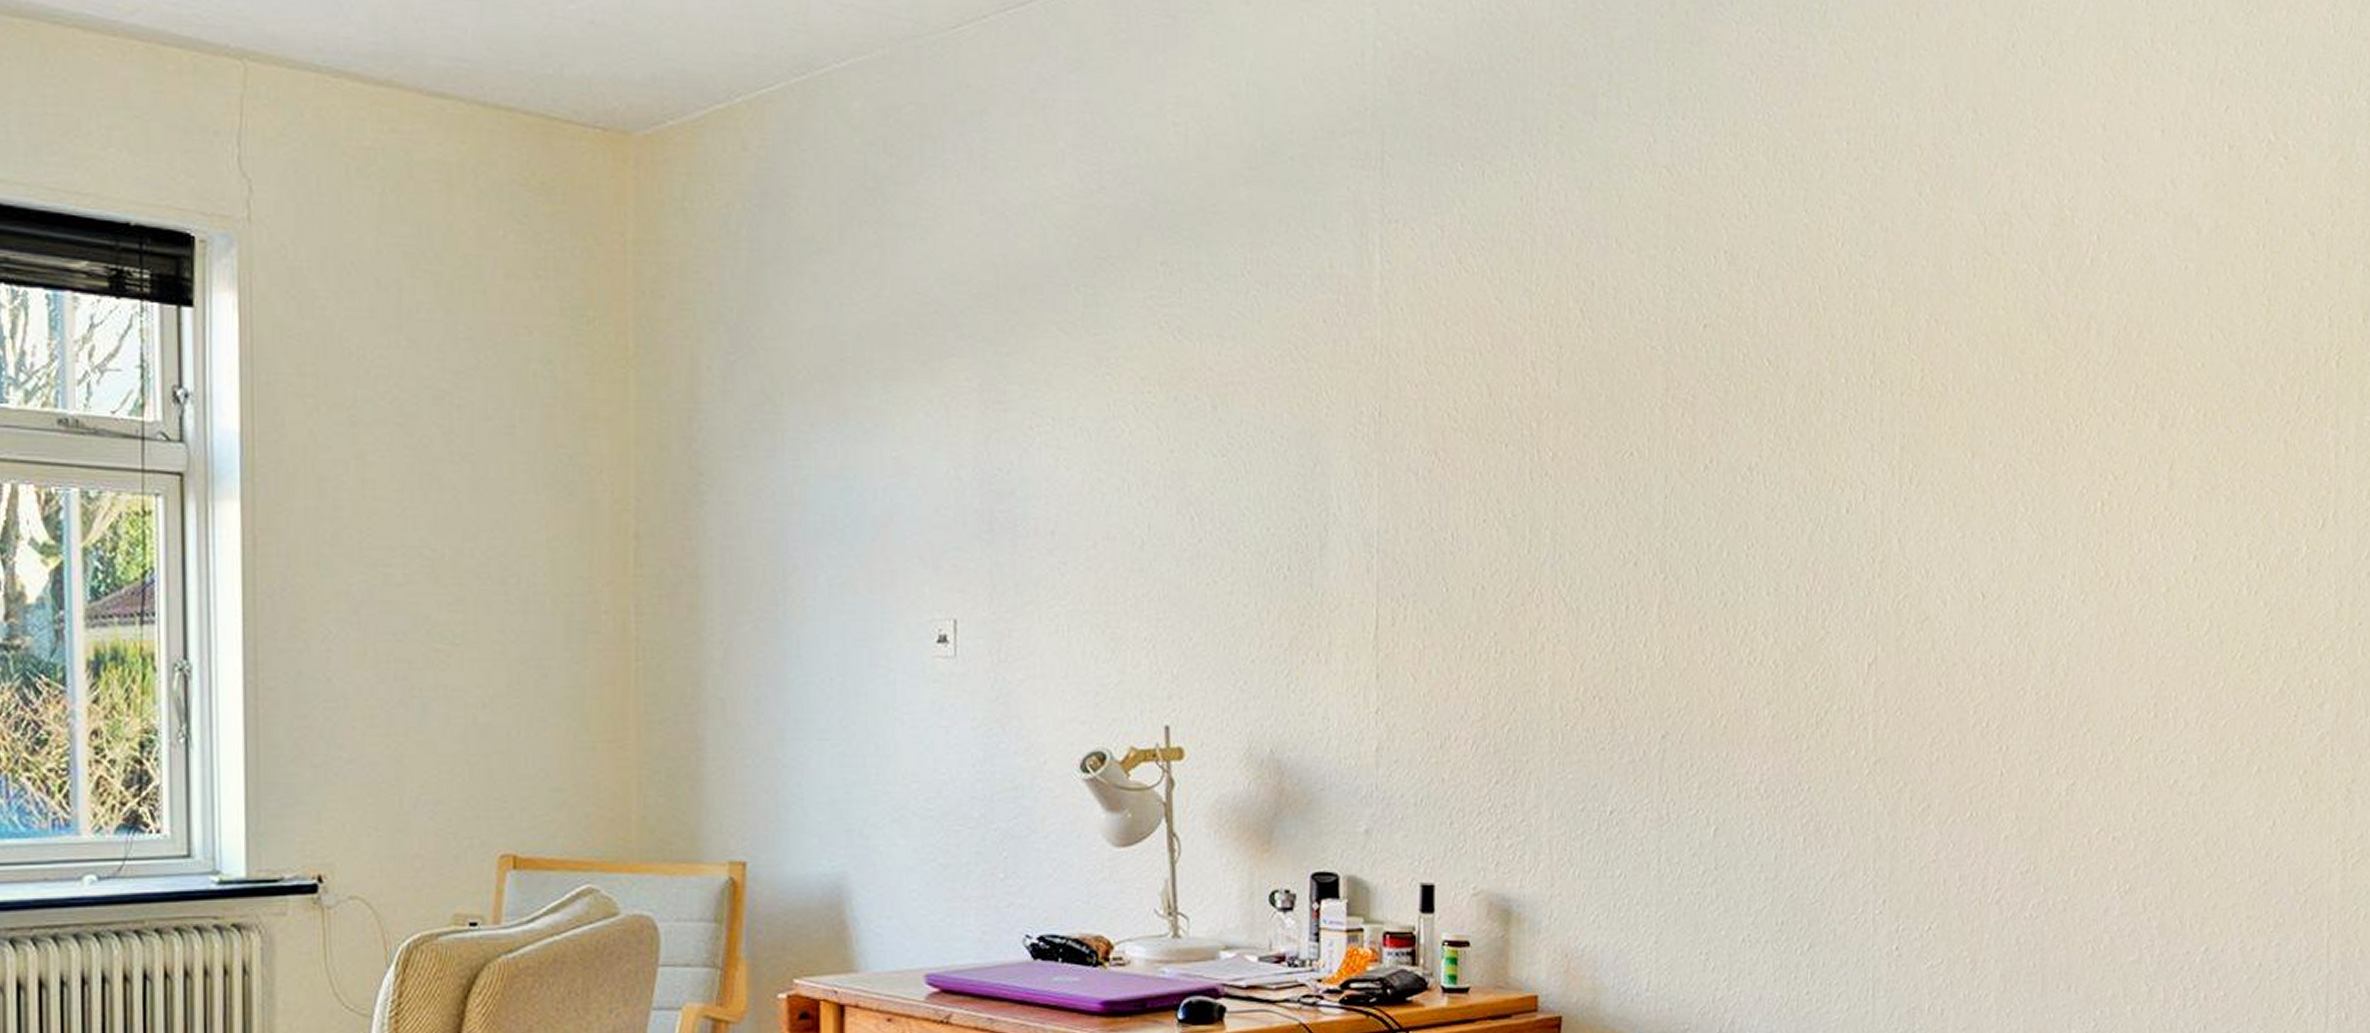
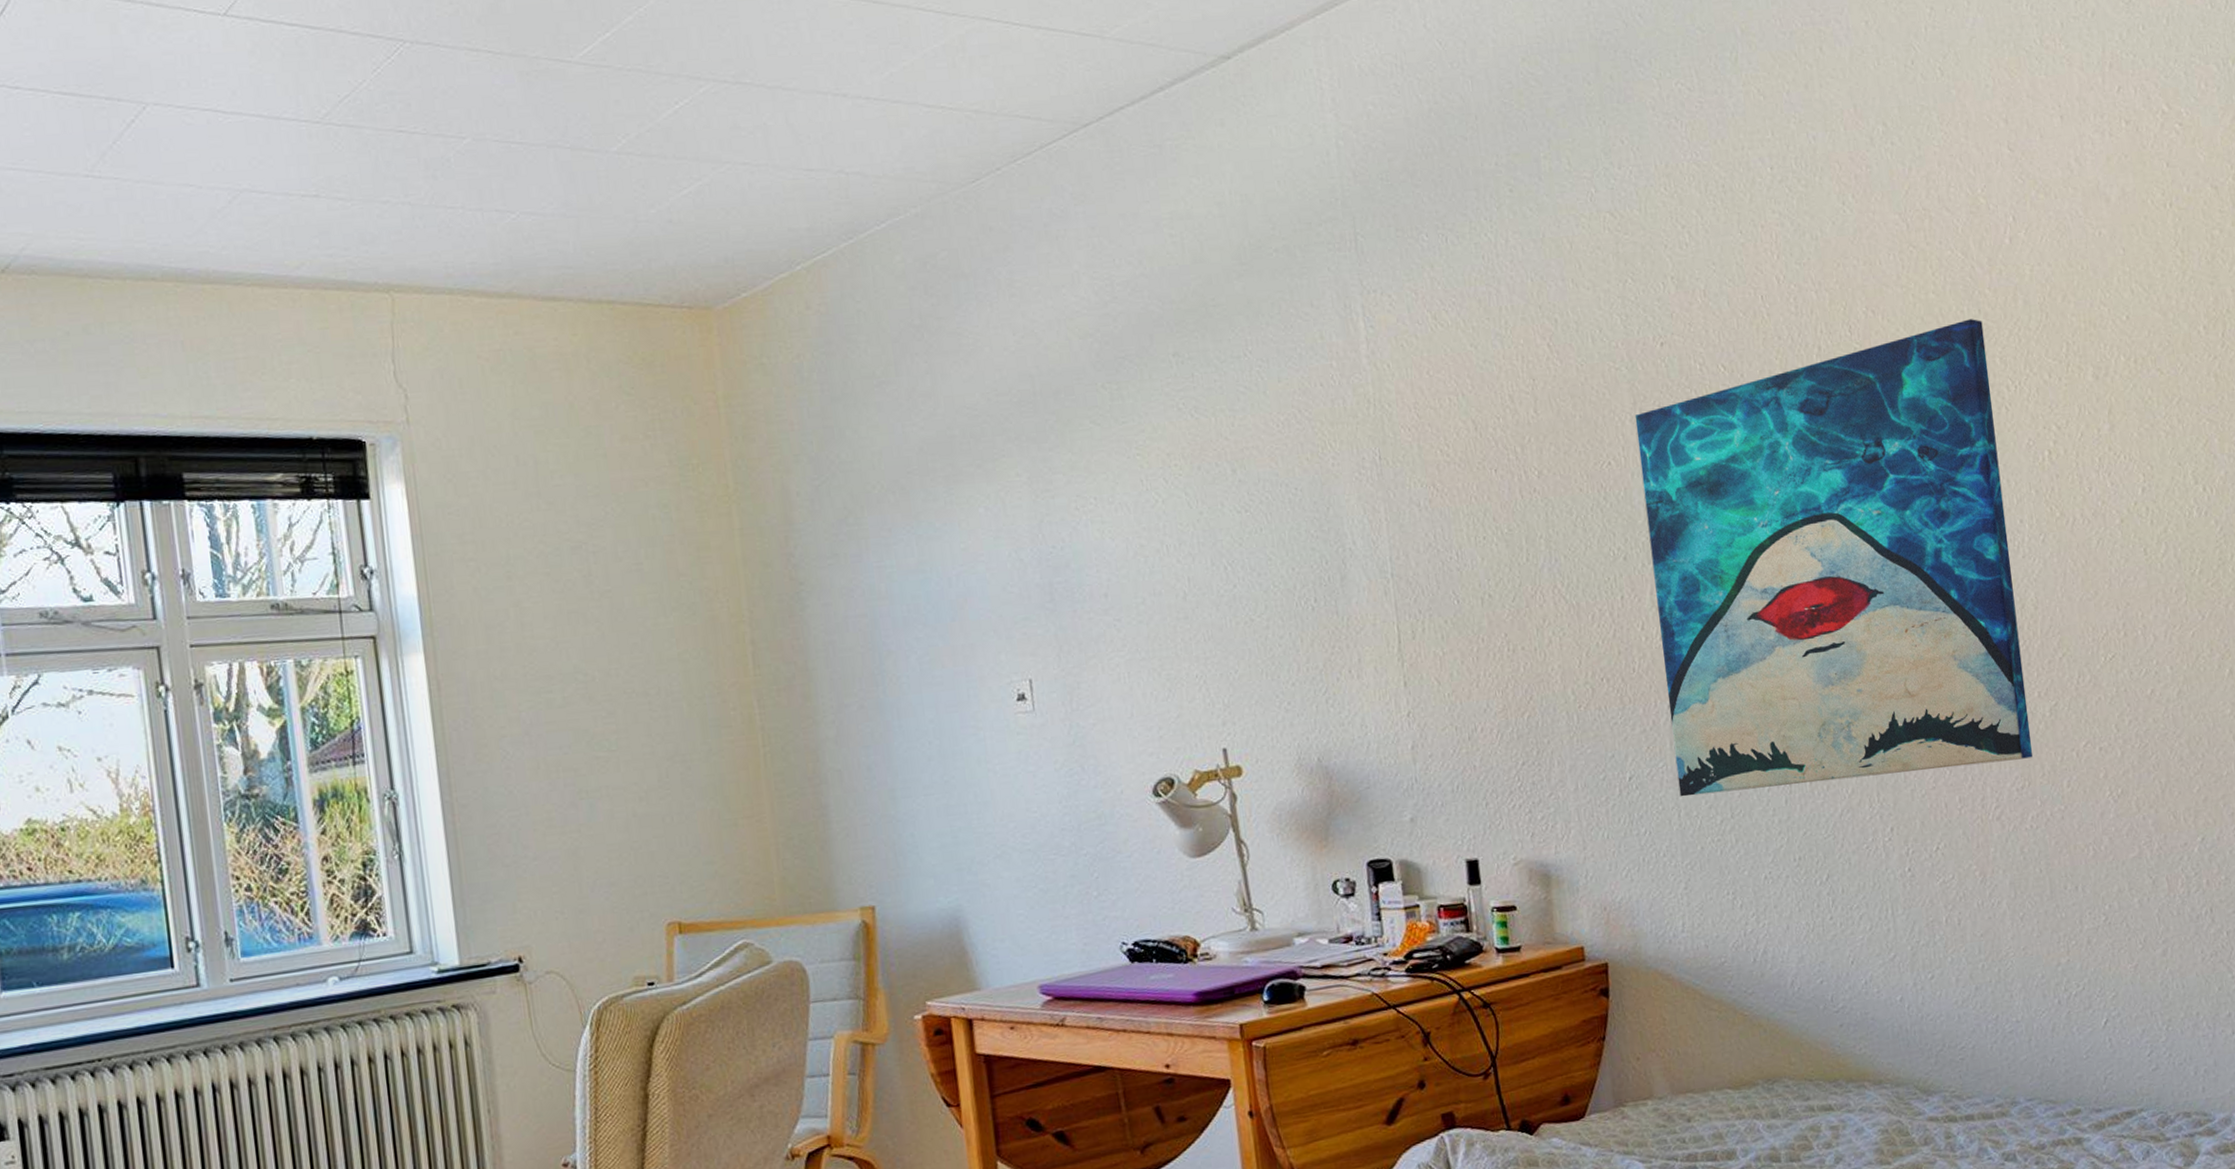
wall art: none [1662,344,2050,841] -> present [1635,319,2032,797]

